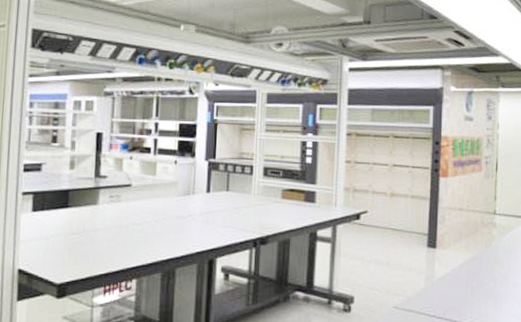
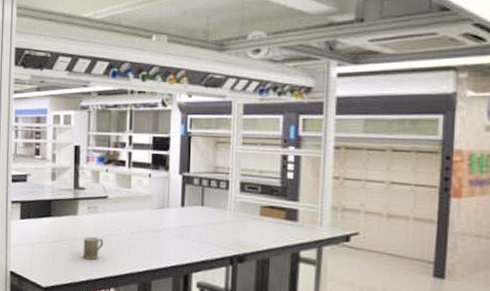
mug: none [103,226,126,251] -> present [83,236,104,260]

